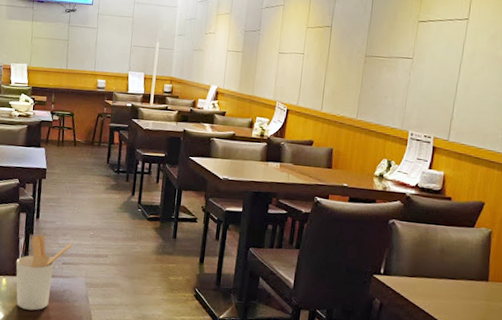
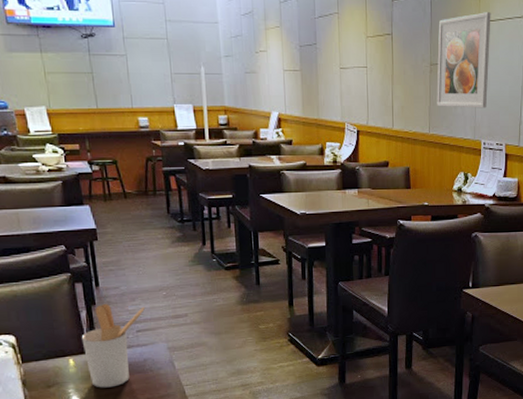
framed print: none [367,13,432,101] -> present [437,12,491,108]

